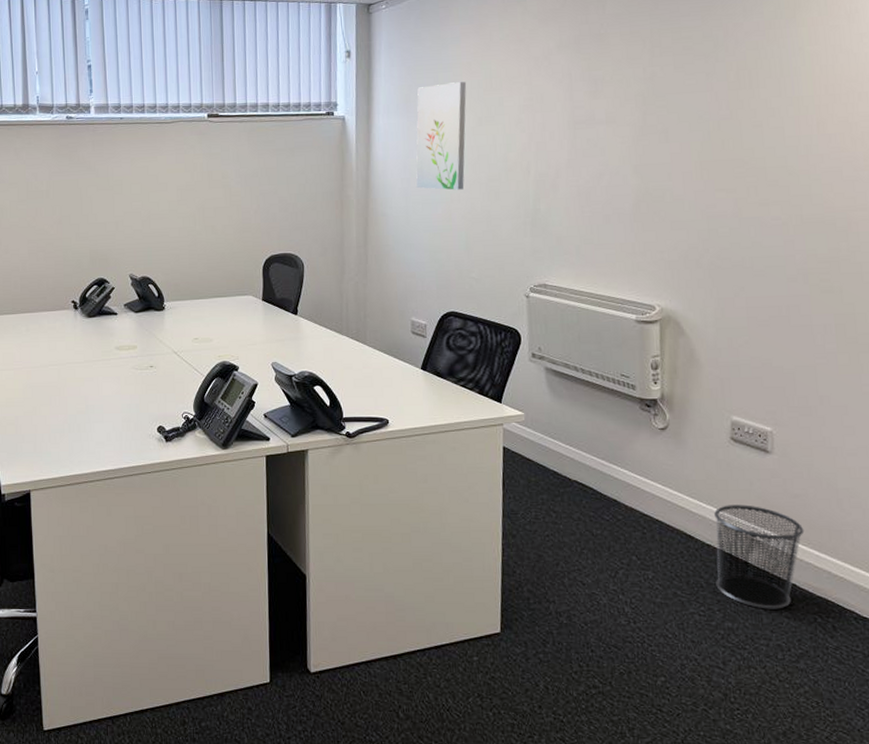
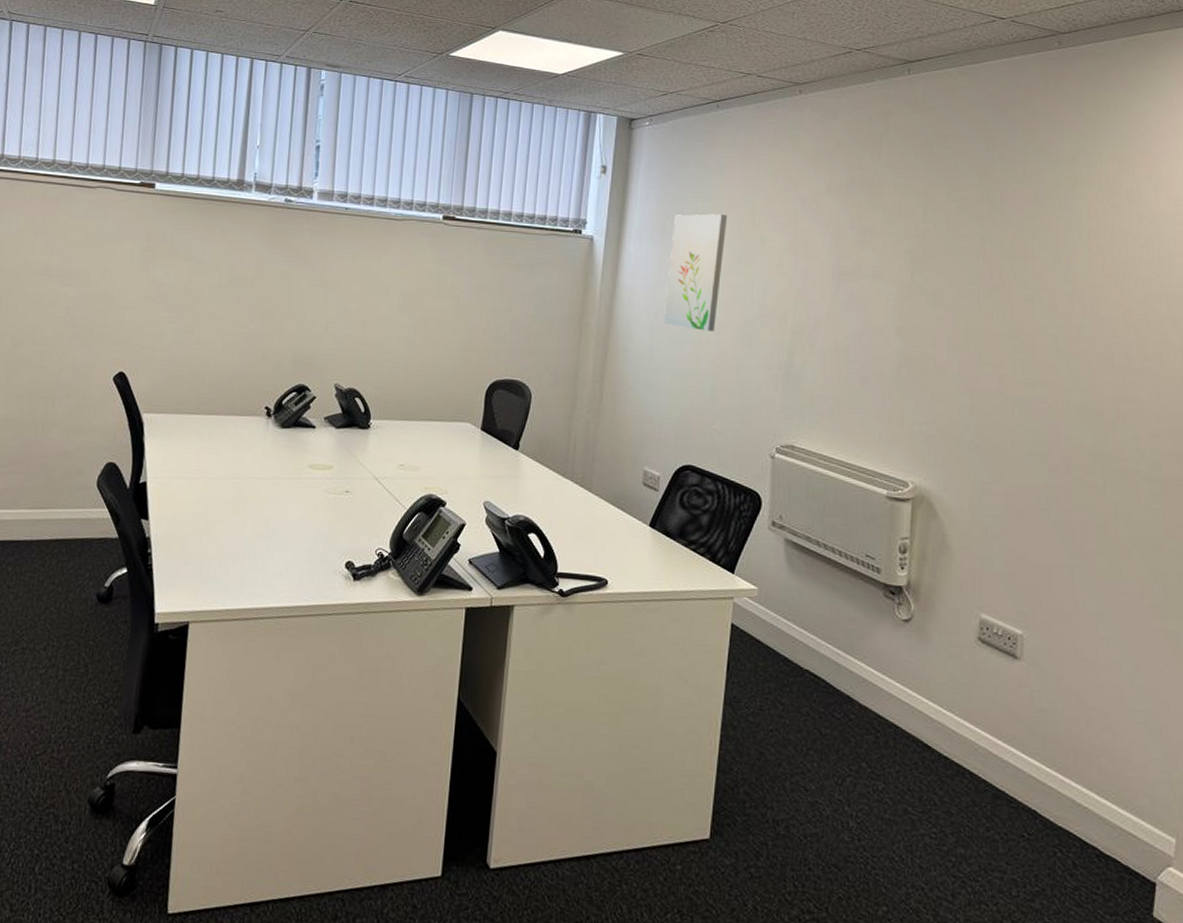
waste bin: present [714,505,805,609] -> none [951,713,1050,838]

